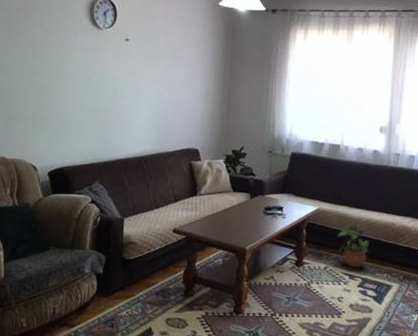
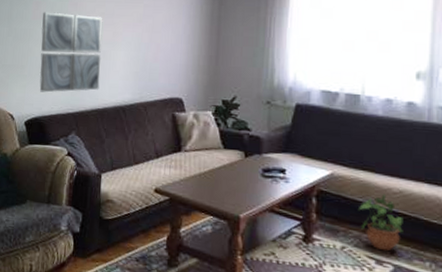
wall art: none [63,67,126,144] -> present [39,12,103,93]

